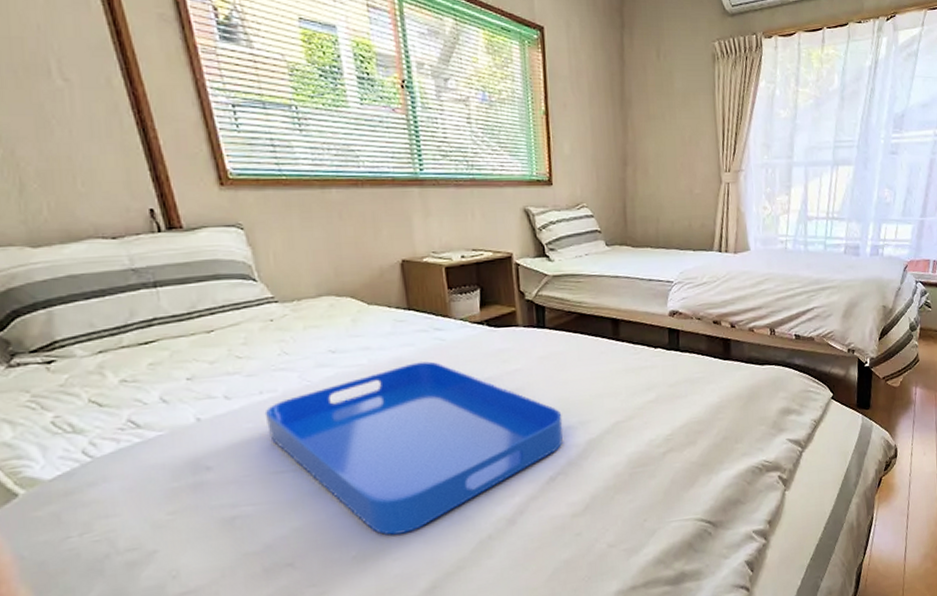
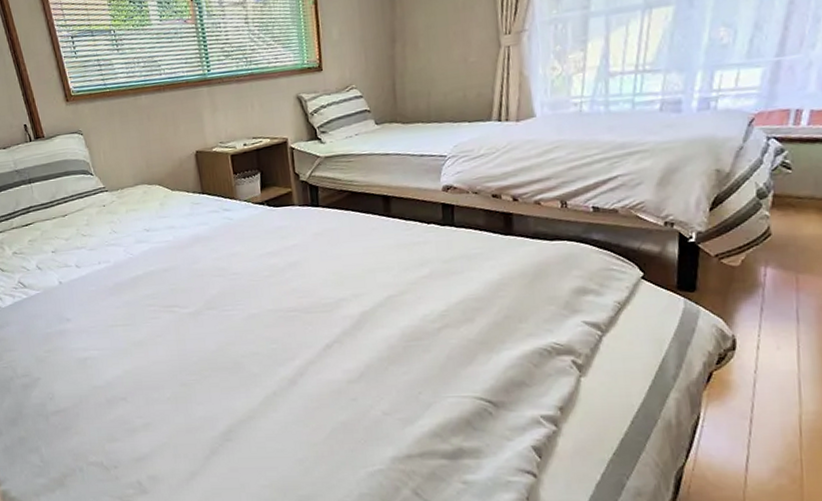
serving tray: present [264,361,563,535] -> none [102,238,338,383]

